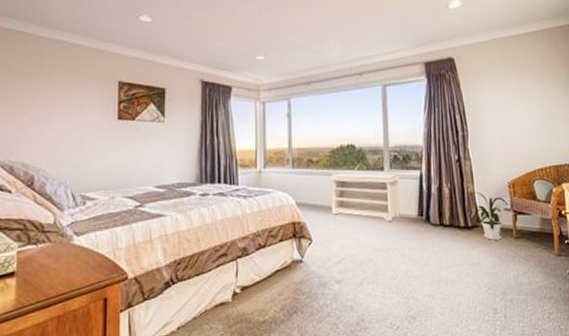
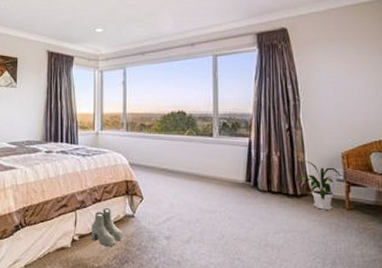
boots: none [254,254,291,297] -> present [90,208,123,246]
bench: present [329,172,401,221] -> none [160,137,229,185]

